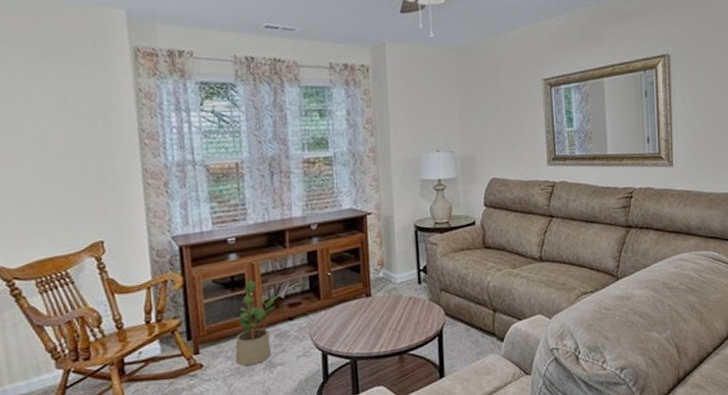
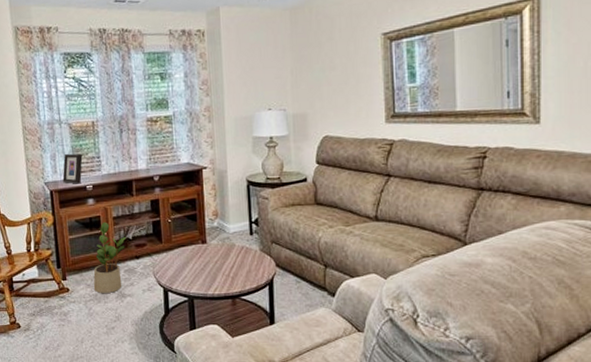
picture frame: none [196,200,223,237] -> present [62,153,83,184]

